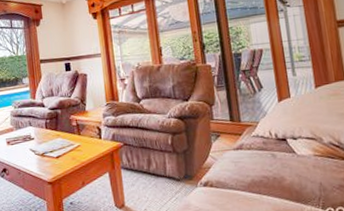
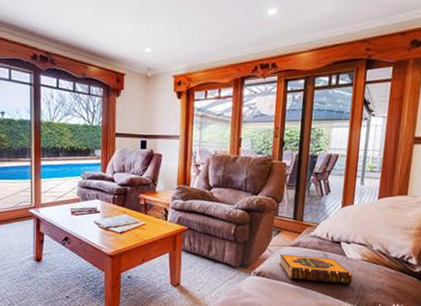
hardback book: none [223,158,311,187] -> present [279,254,354,285]

